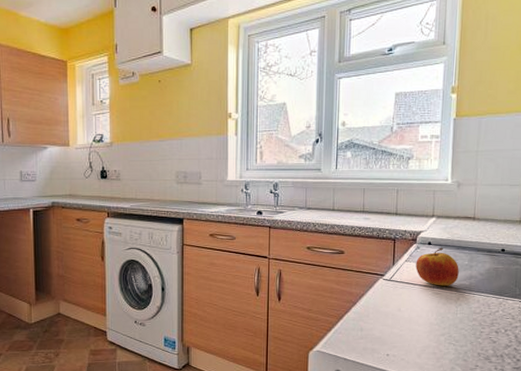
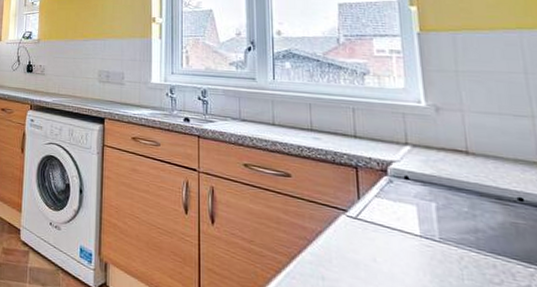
apple: present [416,247,459,286] -> none [390,184,457,238]

